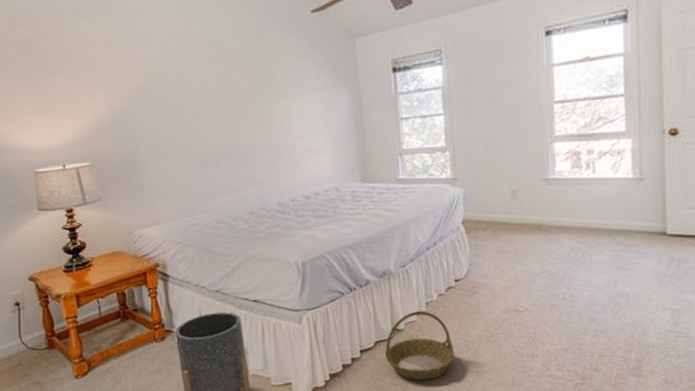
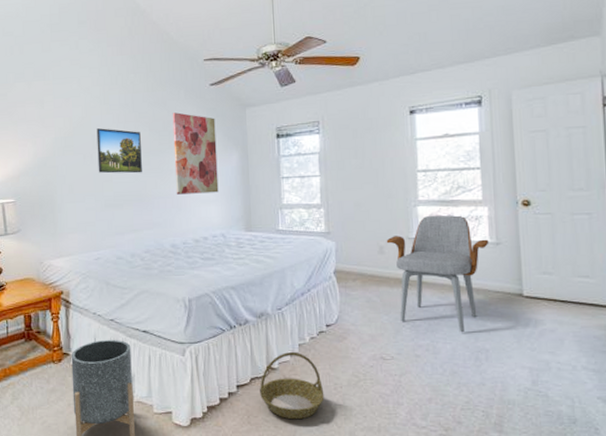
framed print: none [179,71,238,126] -> present [96,128,142,174]
wall art: none [268,47,329,146] -> present [172,112,219,195]
armchair: none [519,150,632,278] -> present [386,215,489,333]

